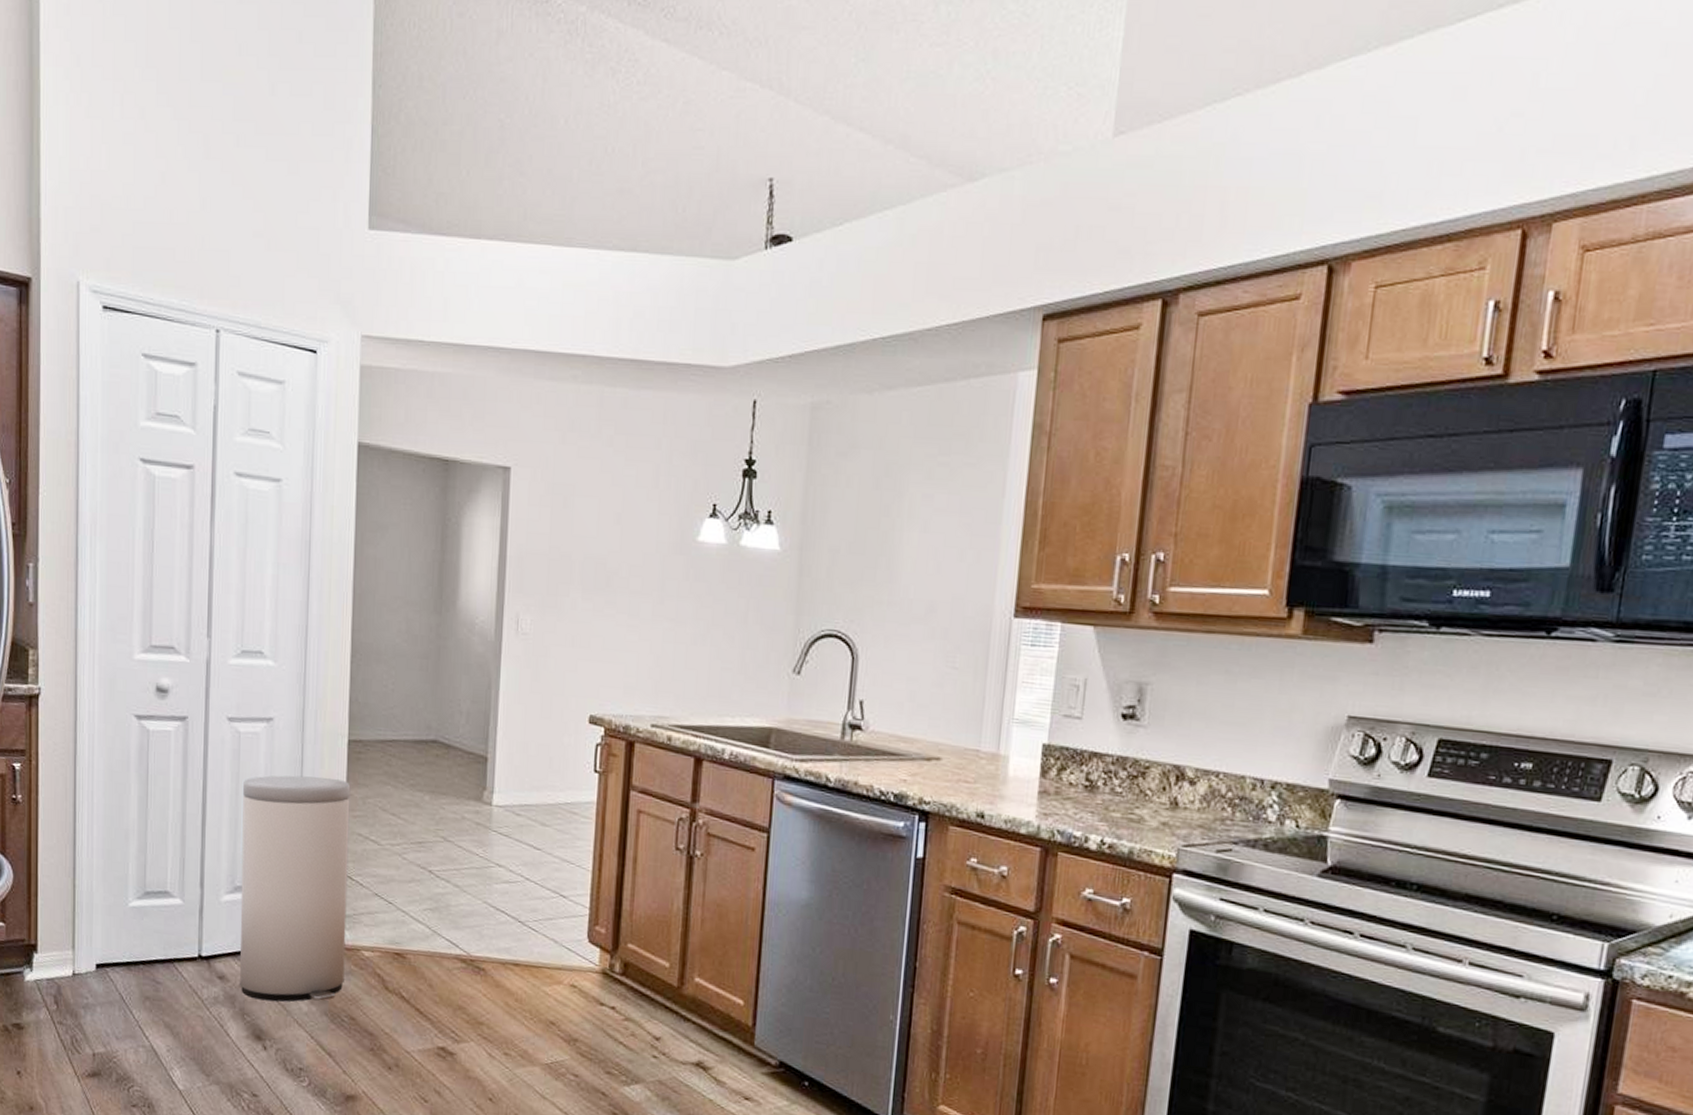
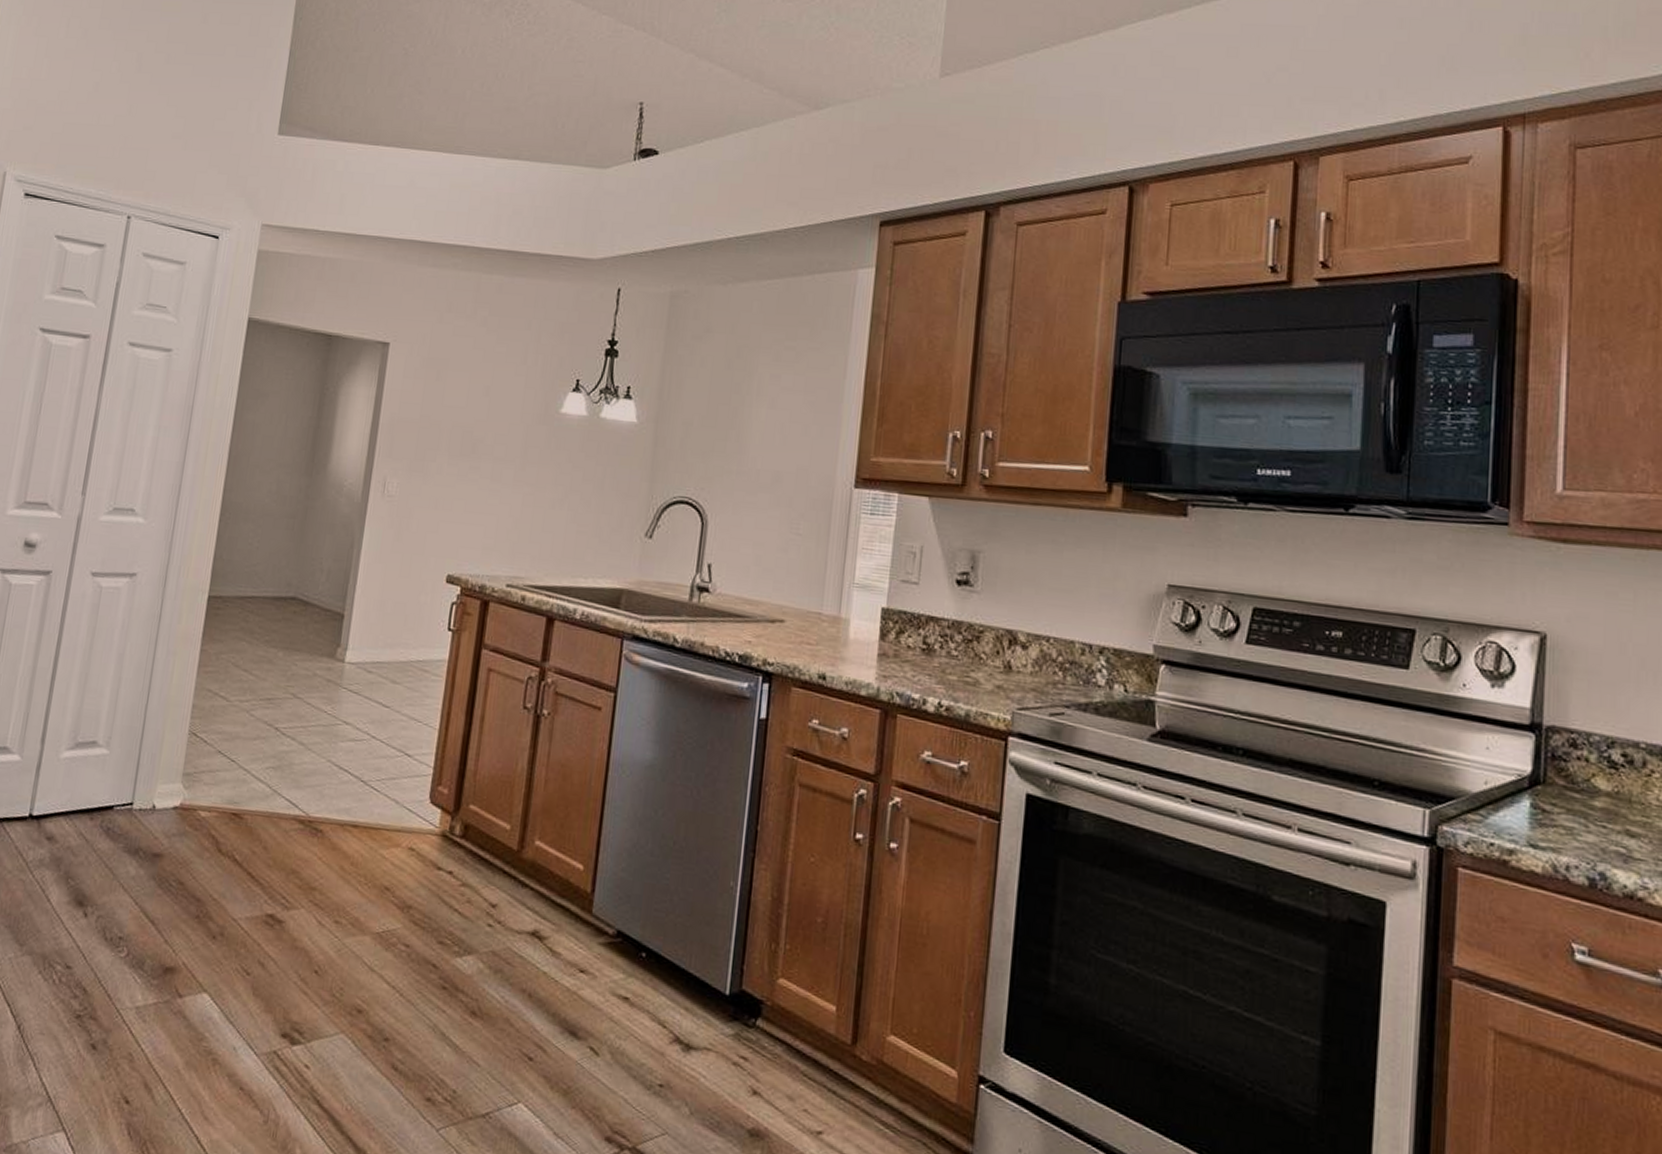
pedal bin: present [240,775,351,1002] -> none [68,630,206,865]

